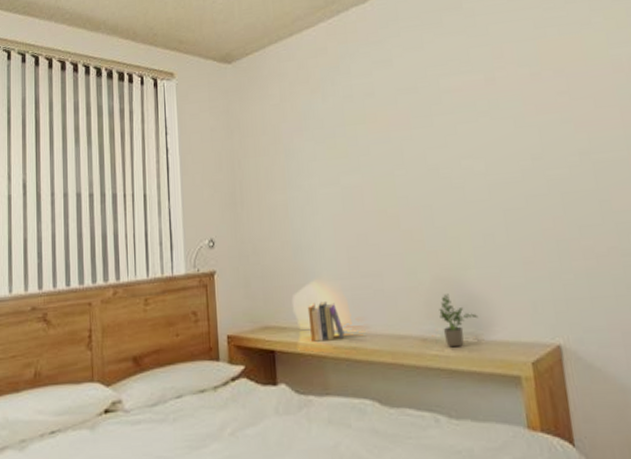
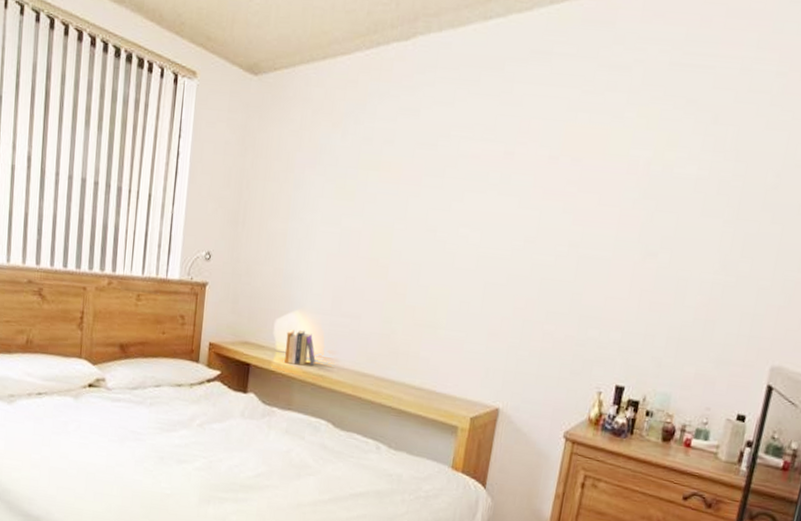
potted plant: present [439,294,479,348] -> none [402,346,436,393]

